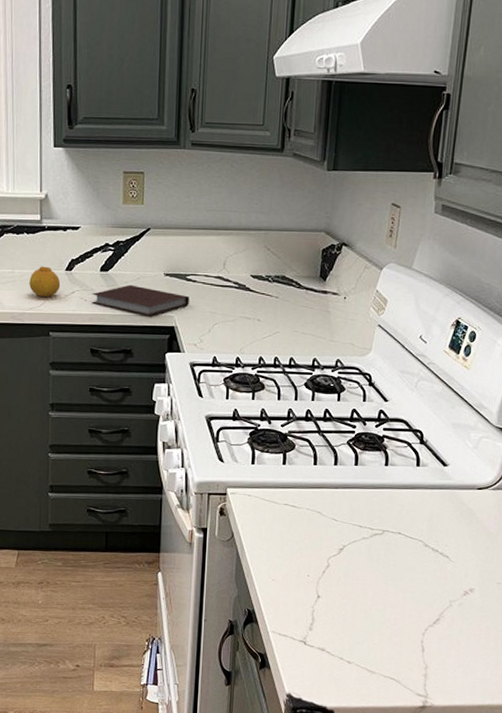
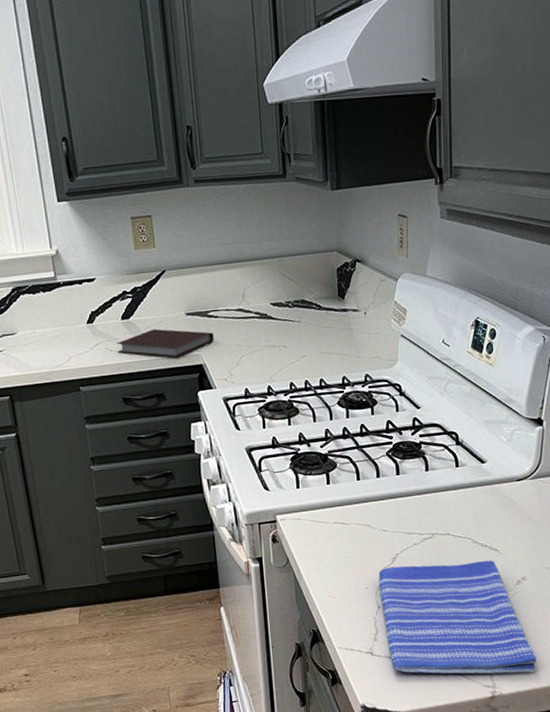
fruit: present [29,266,61,297] -> none [52,322,84,353]
dish towel: none [321,557,474,688] -> present [378,560,537,674]

